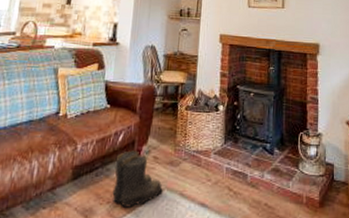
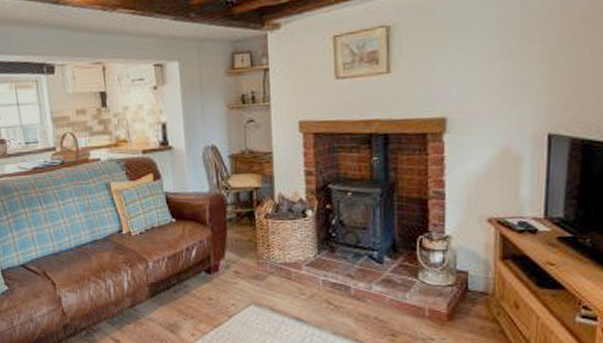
boots: present [112,150,163,208] -> none [192,266,250,322]

